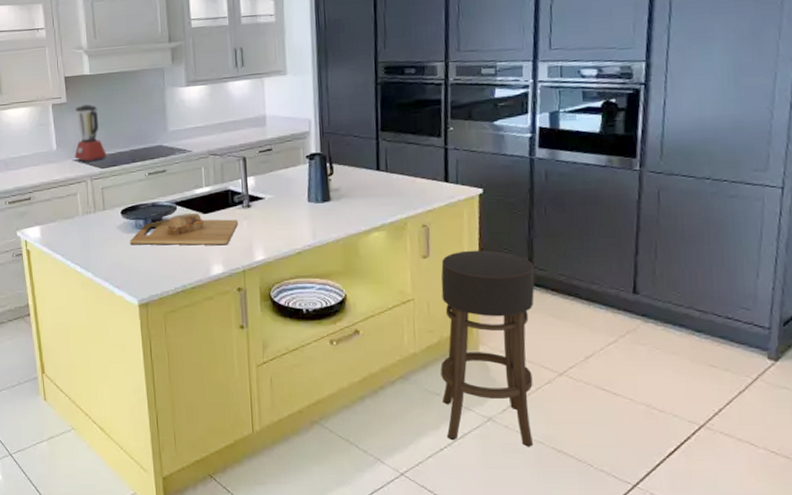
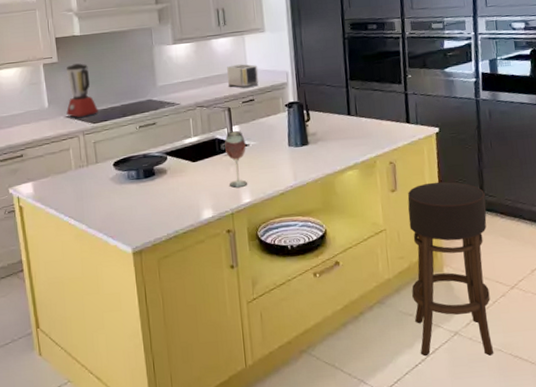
cutting board: present [130,213,239,246] -> none [123,162,226,195]
wineglass: none [238,182,261,243] -> present [225,130,247,188]
toaster: none [243,109,278,137] -> present [227,64,259,89]

